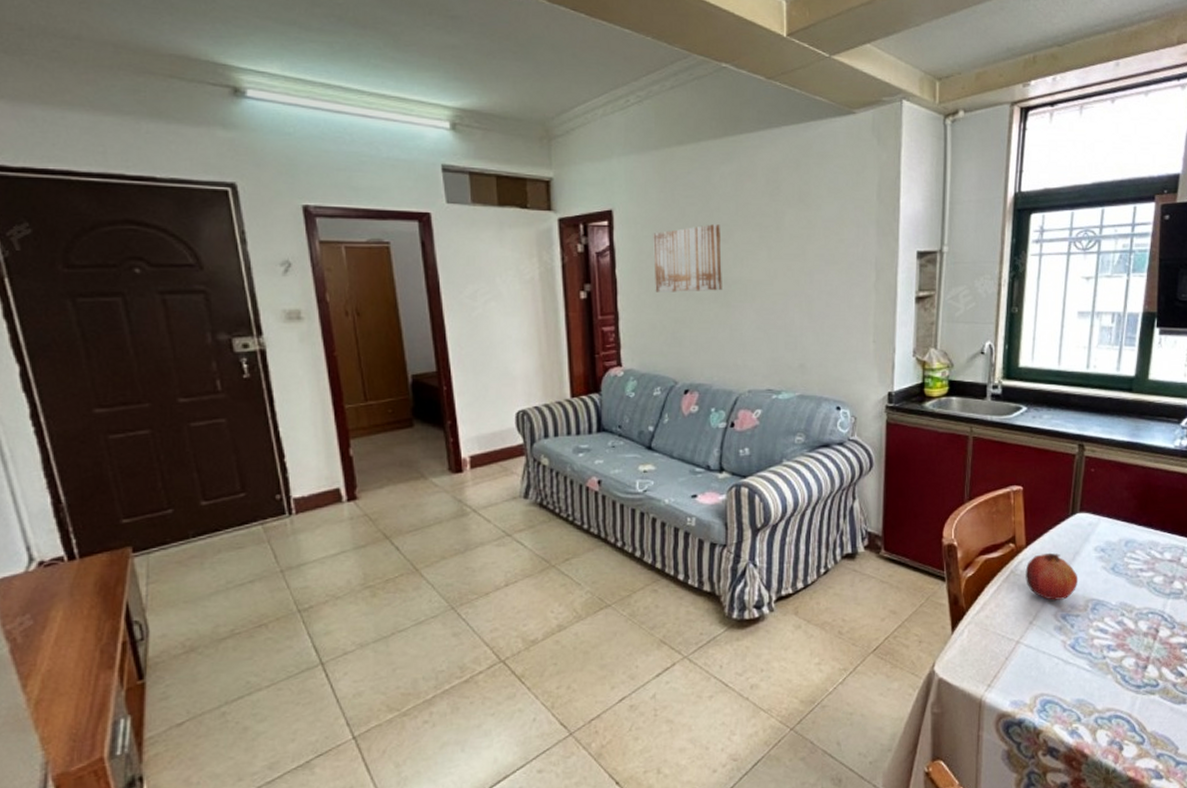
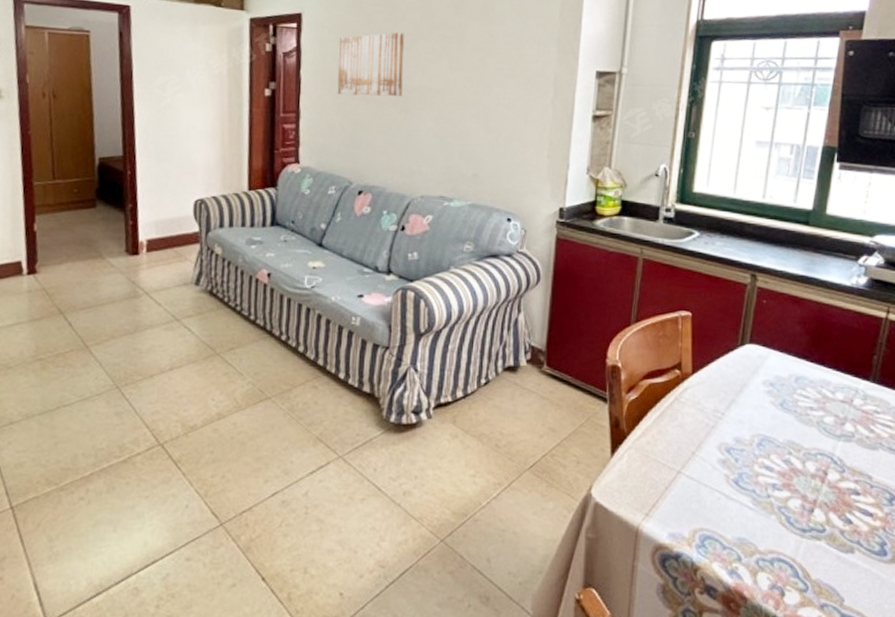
fruit: present [1025,552,1079,600] -> none [690,382,745,432]

